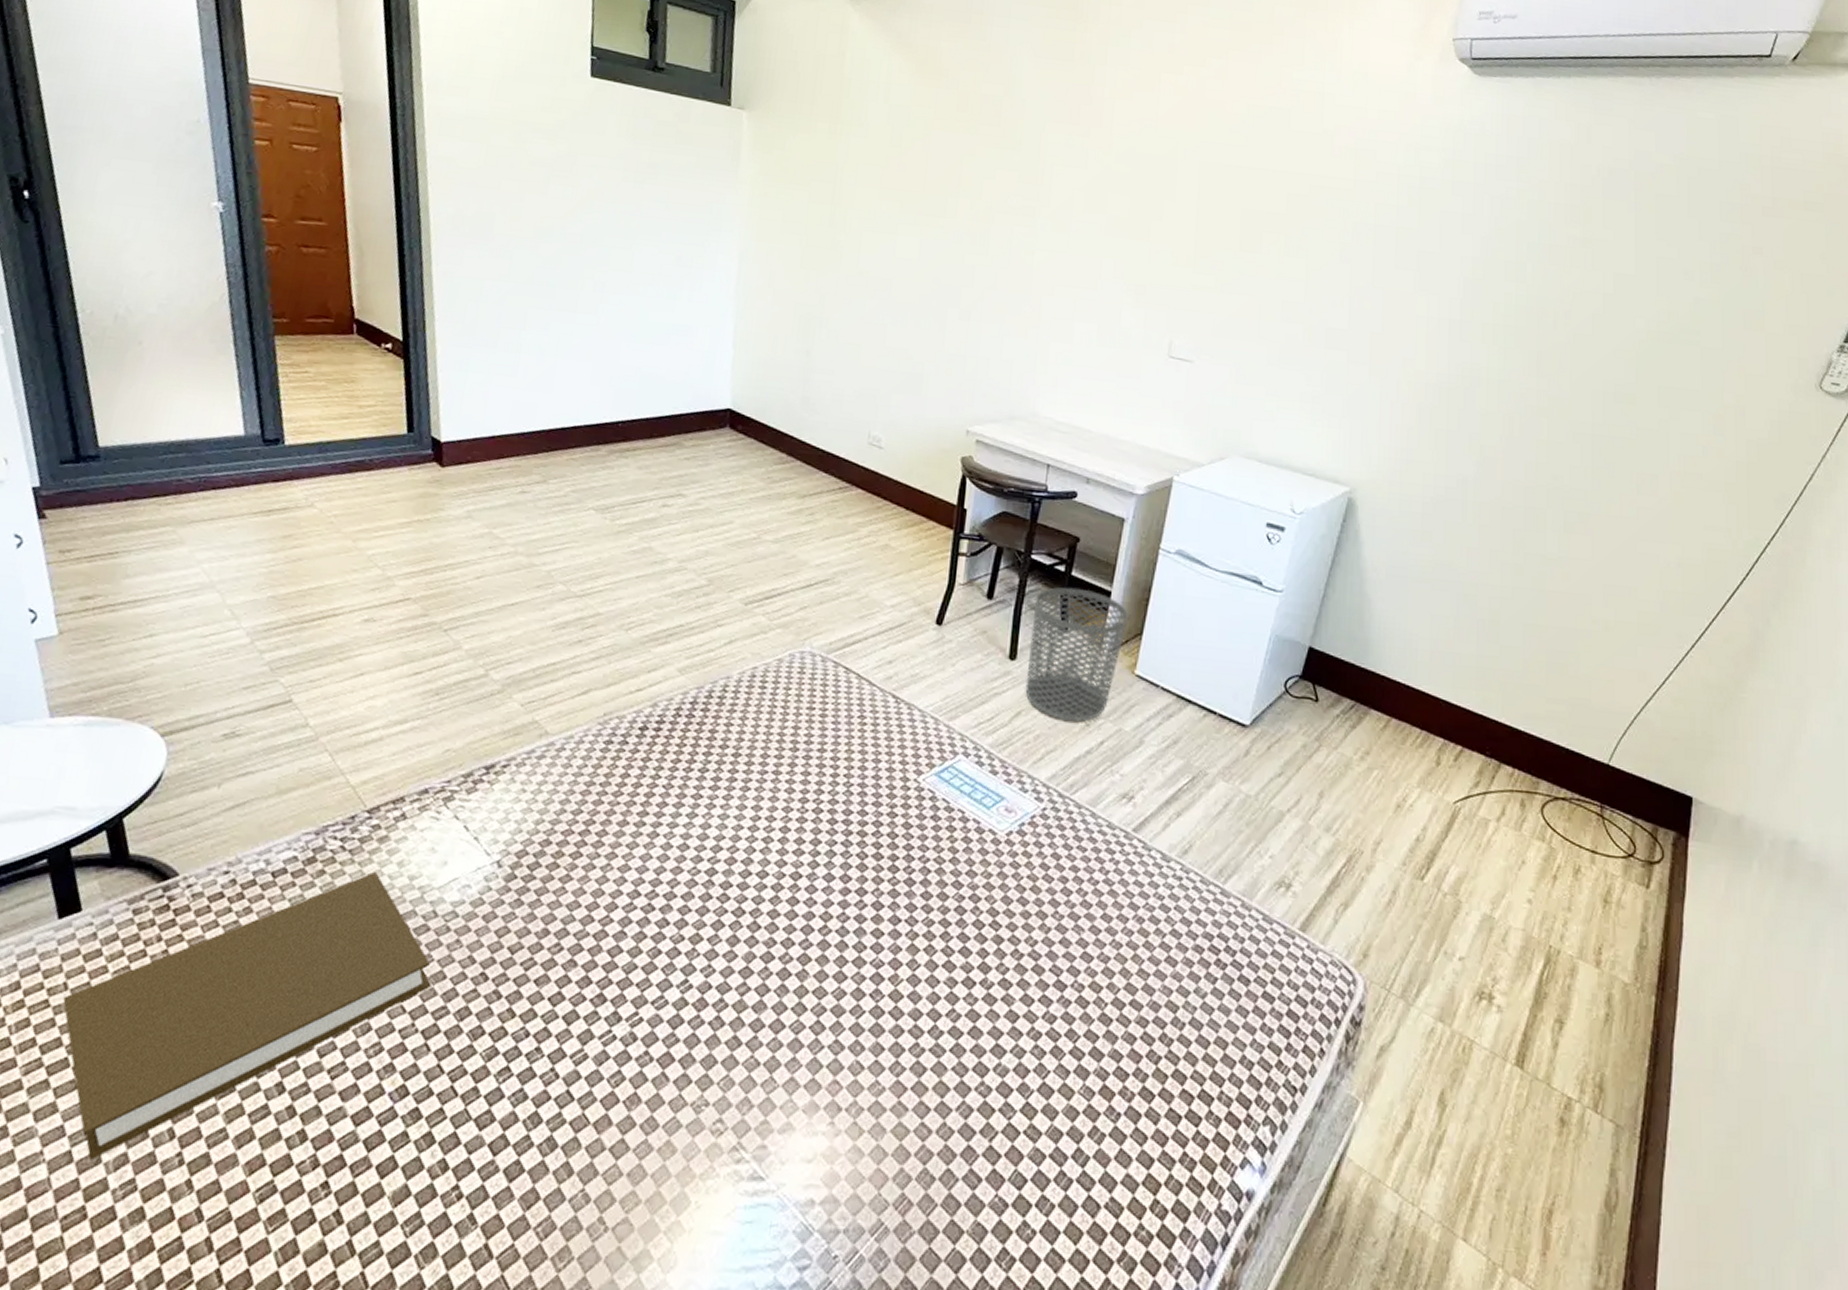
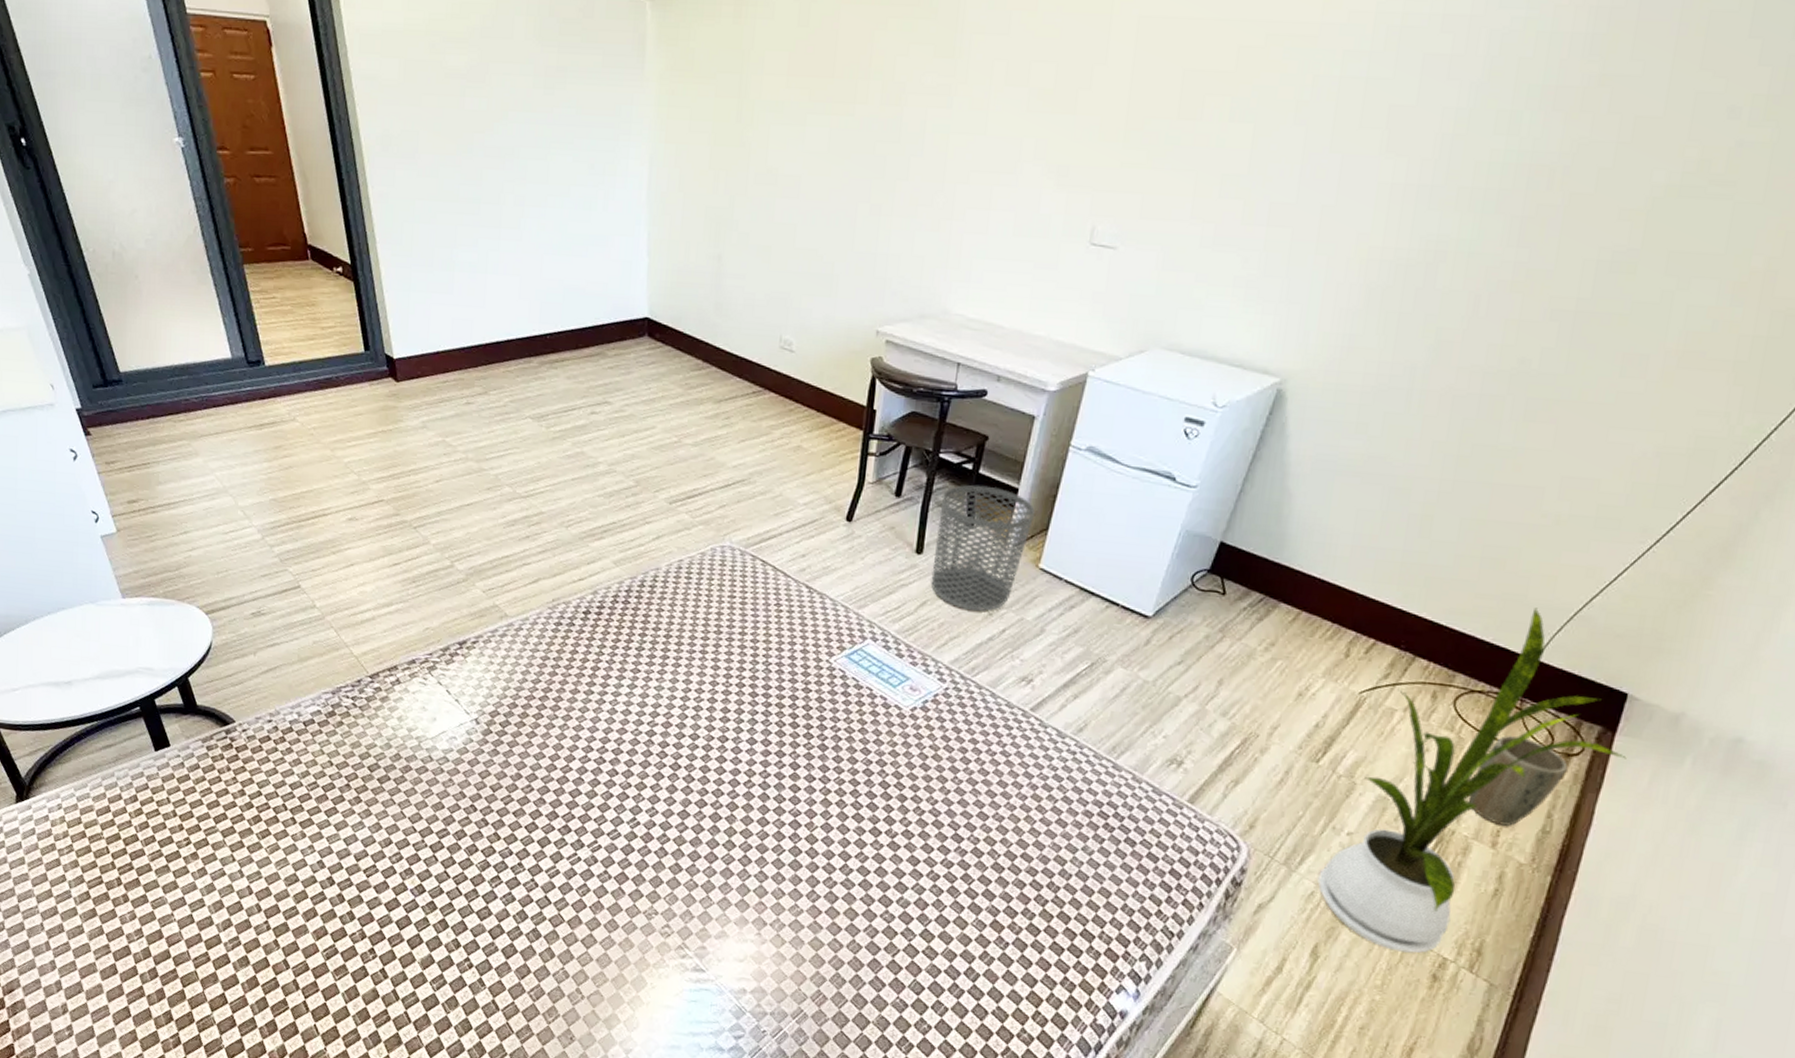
book: present [63,871,432,1160] -> none [168,723,434,922]
house plant: none [1436,712,1702,1094] -> present [1317,607,1627,953]
plant pot: none [1568,844,1652,944] -> present [1468,736,1568,827]

